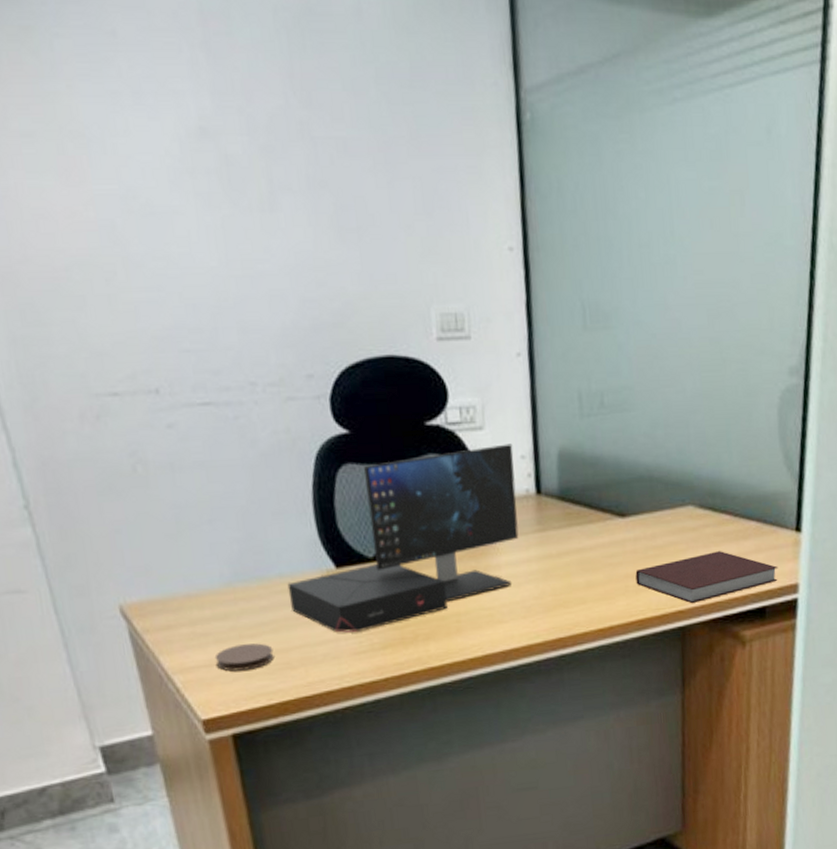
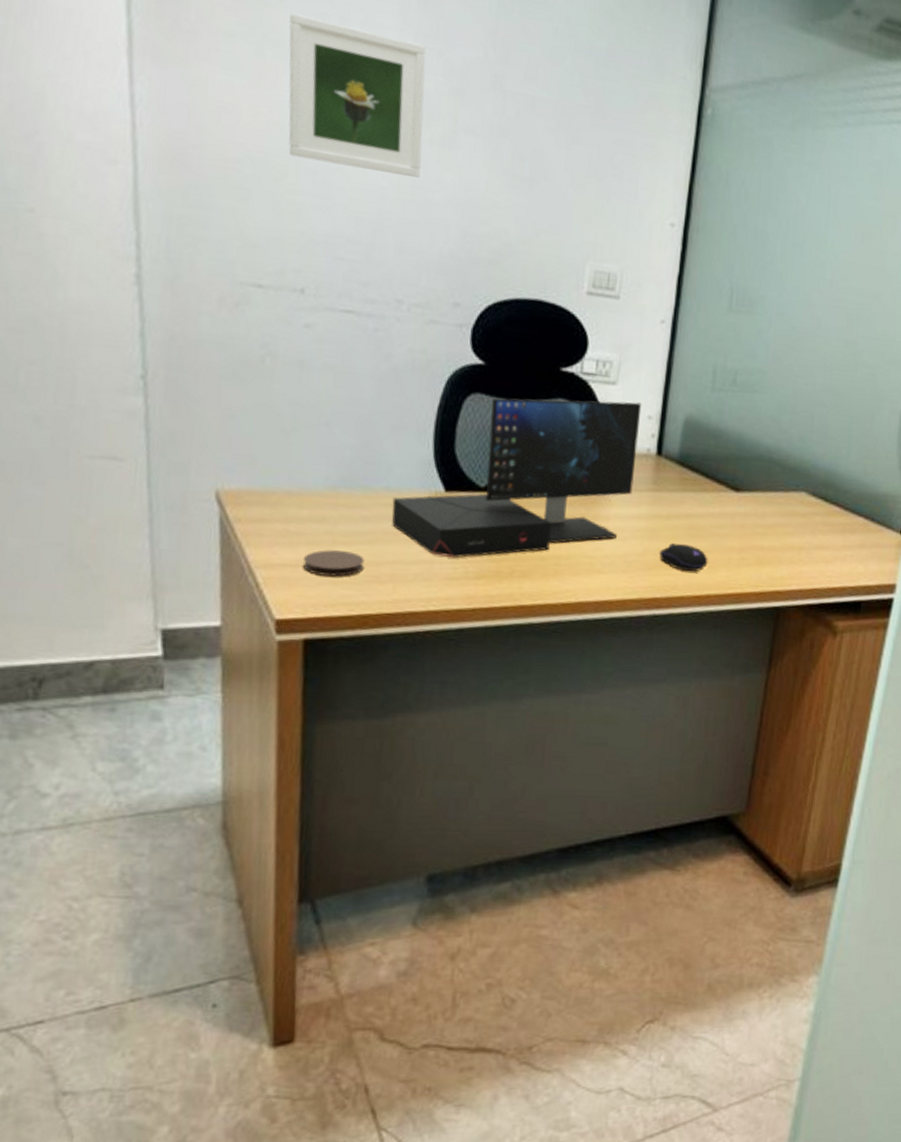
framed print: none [82,98,247,253] -> present [288,13,426,178]
computer mouse: none [555,579,606,607] -> present [658,542,708,572]
notebook: present [635,551,778,604] -> none [739,539,879,587]

